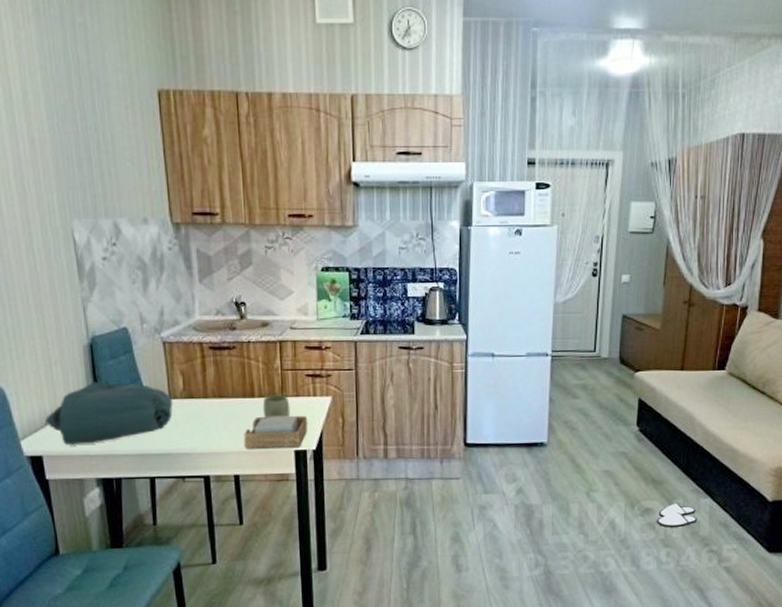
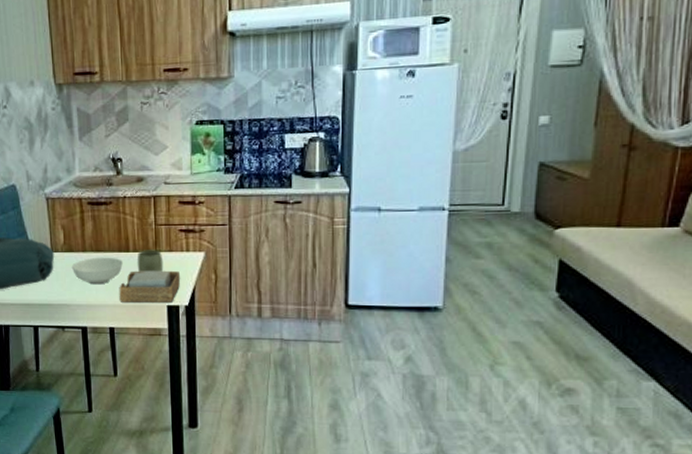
bowl: none [191,403,248,432] -> present [71,257,123,285]
slippers: present [657,503,697,527] -> none [581,384,636,413]

